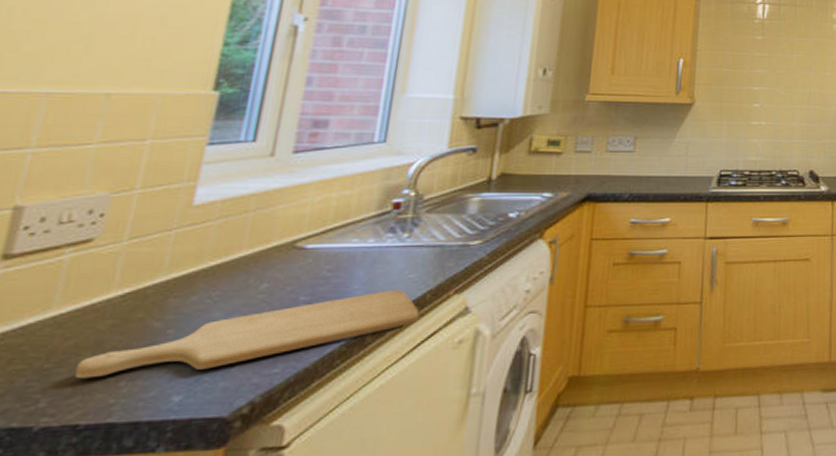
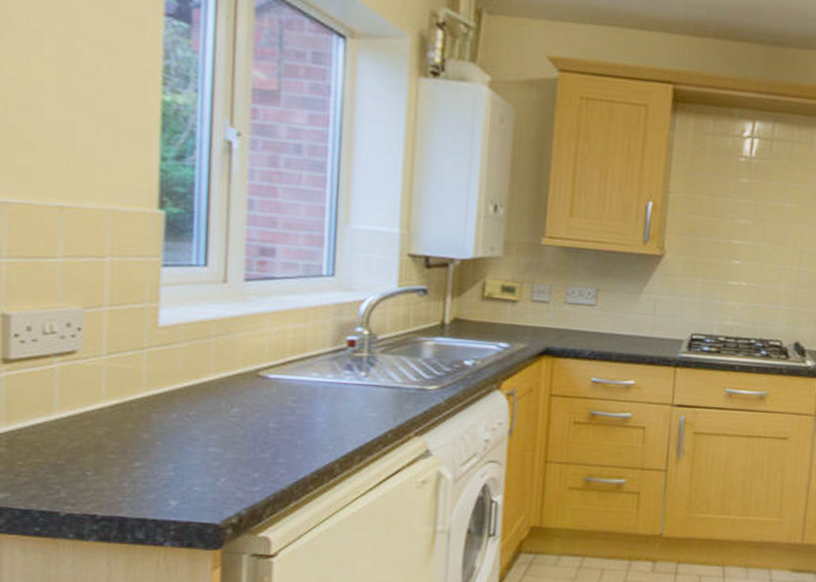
chopping board: present [75,289,420,379] -> none [85,425,383,481]

